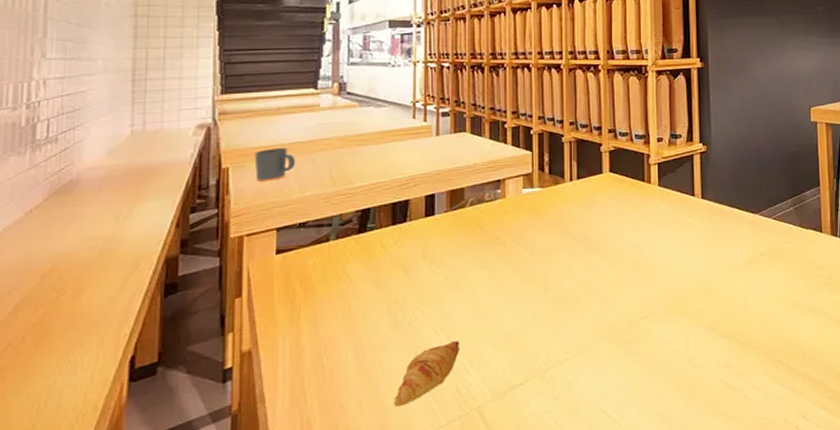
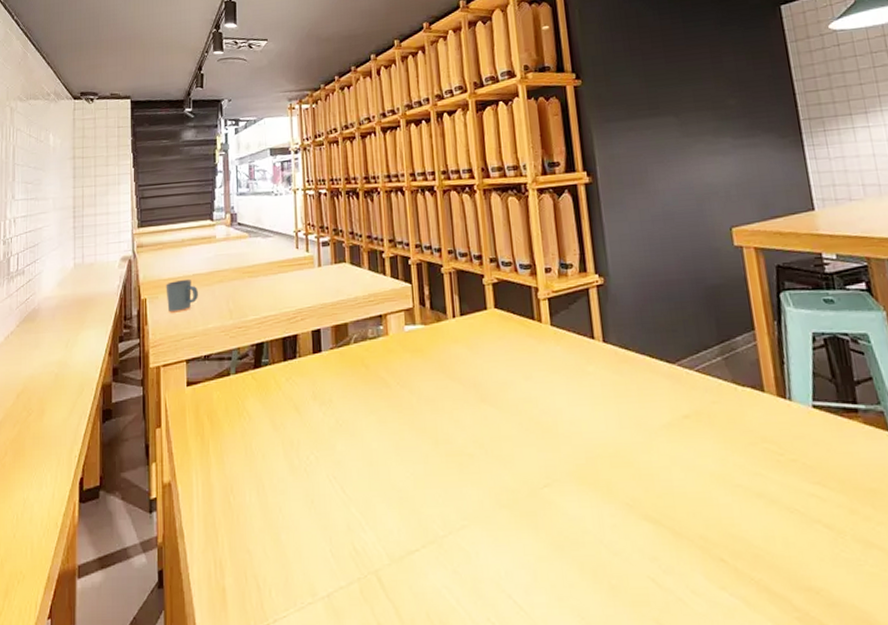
croissant: present [393,341,459,408] -> none [294,492,354,560]

